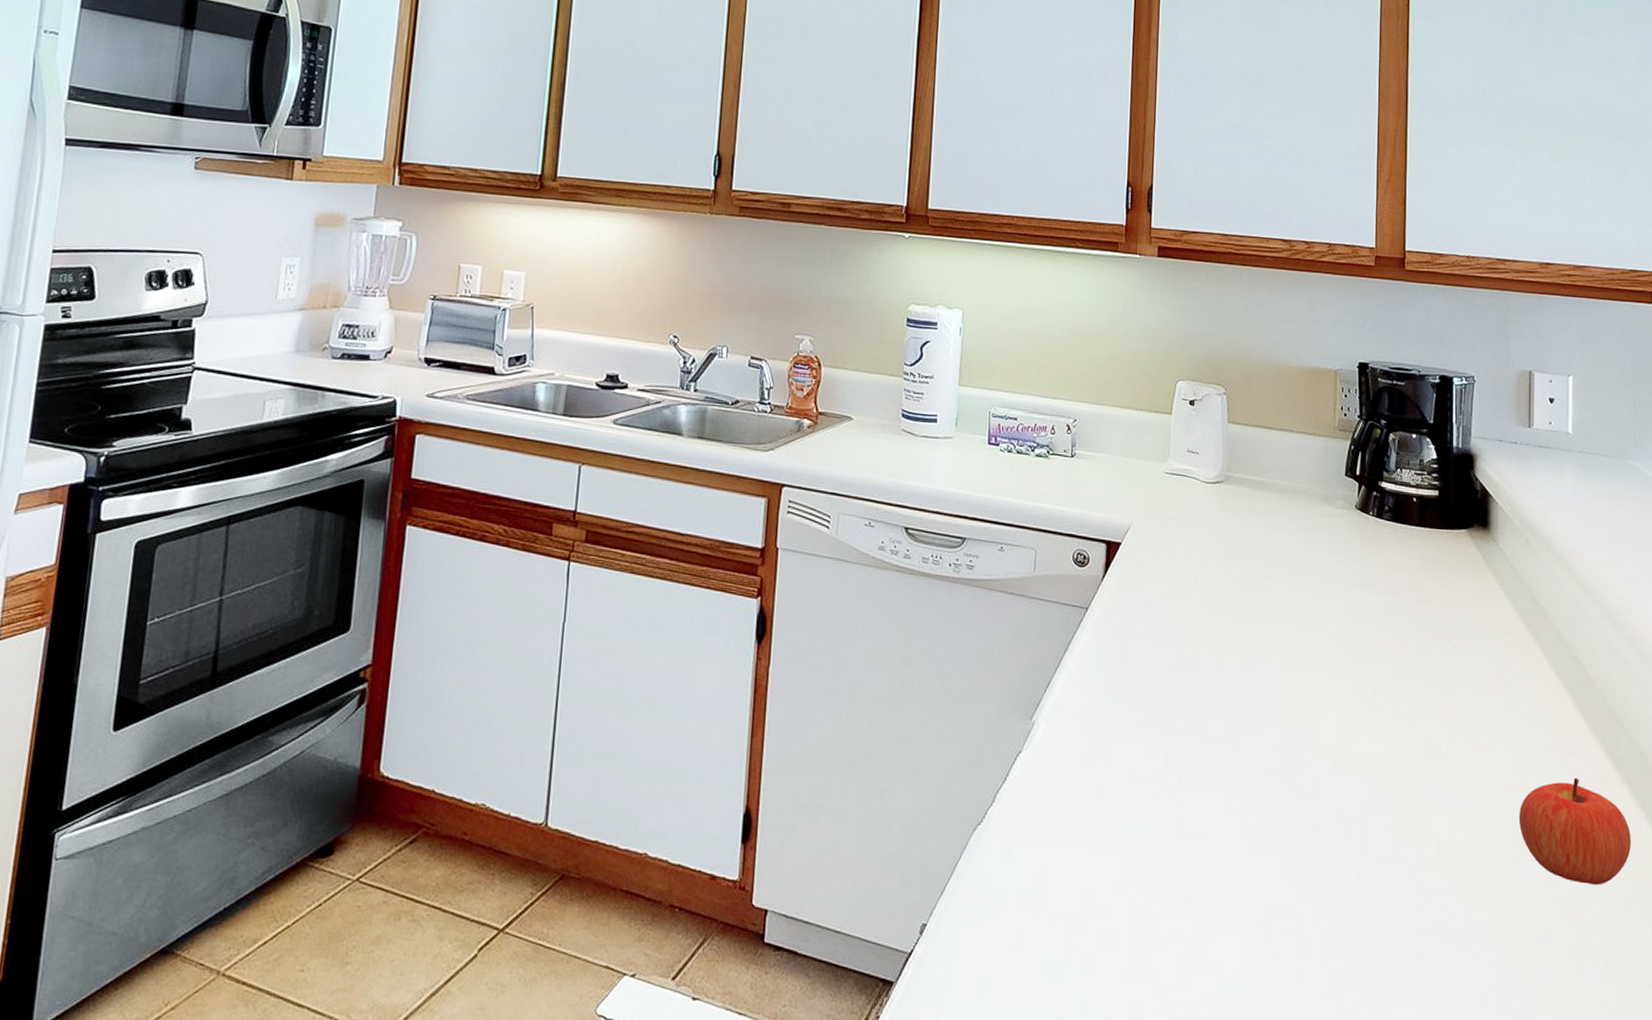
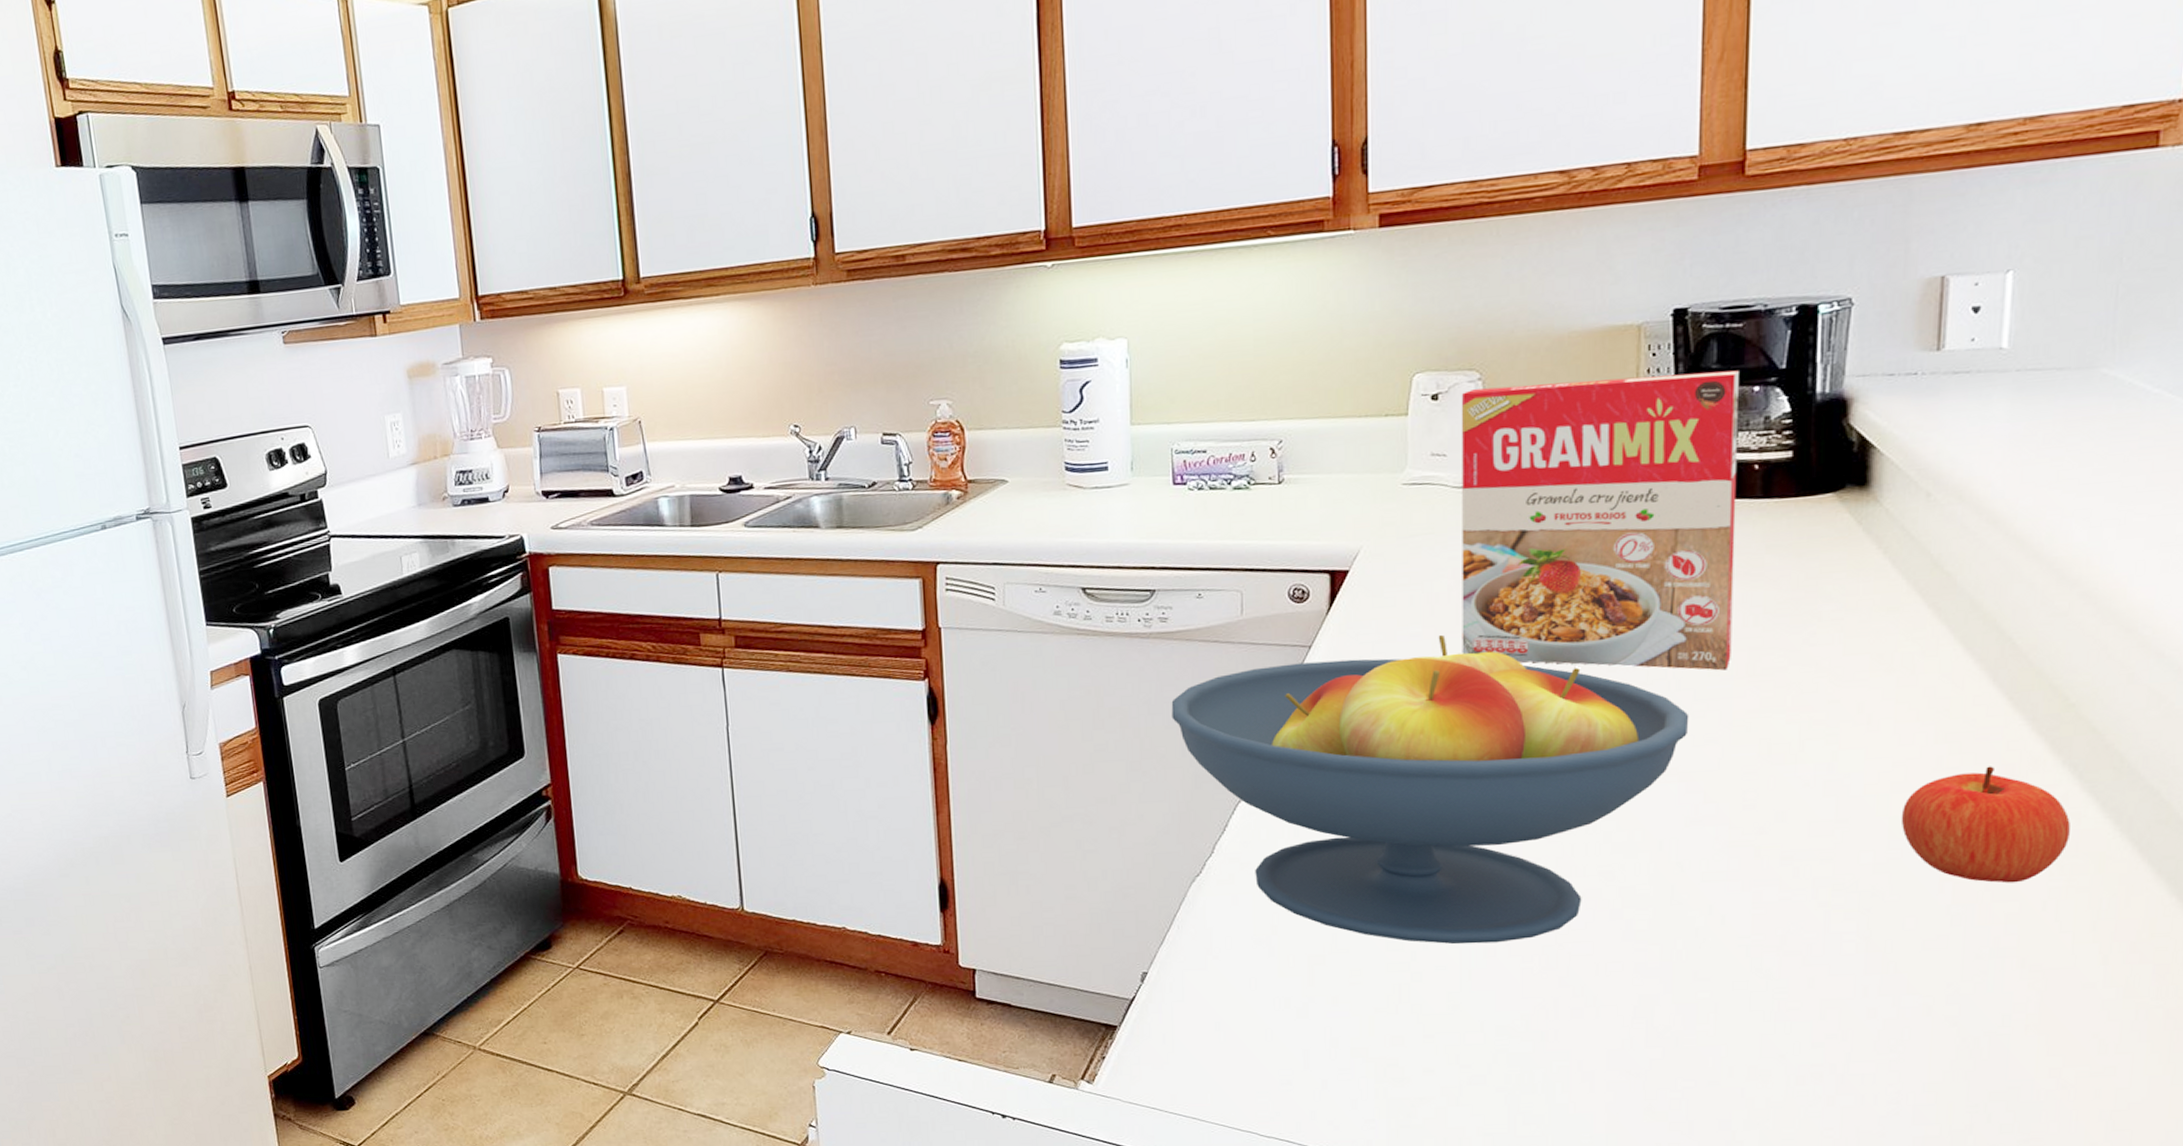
fruit bowl: none [969,611,1370,914] -> present [1171,634,1689,944]
cereal box: none [1204,401,1402,671] -> present [1461,370,1739,671]

